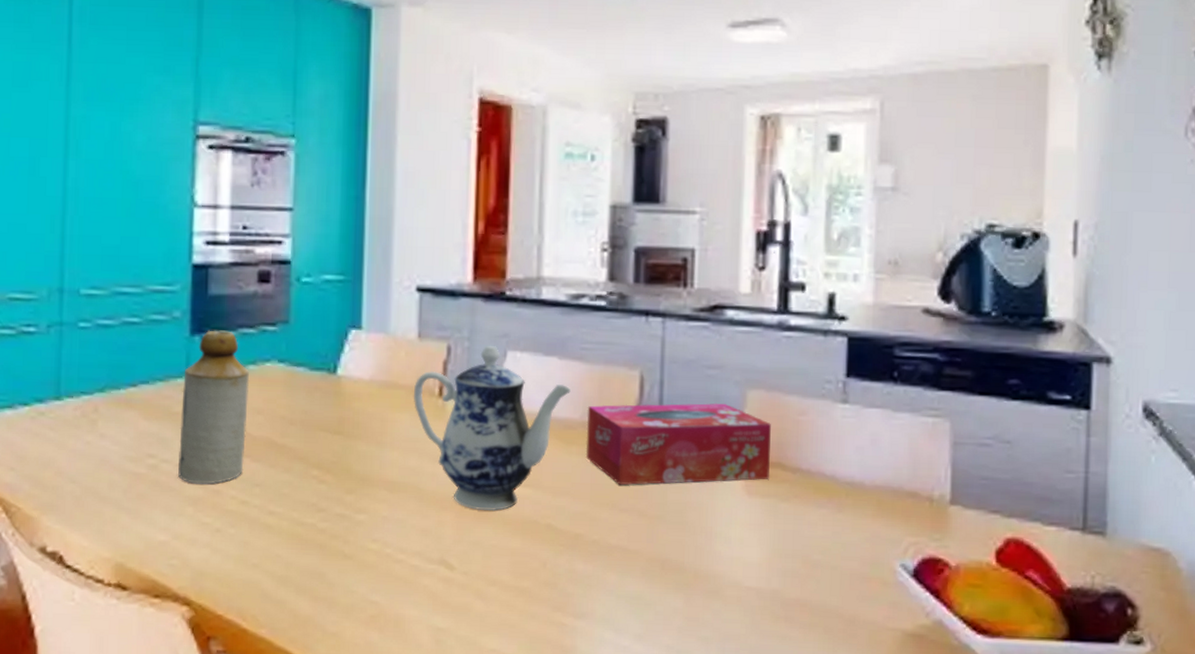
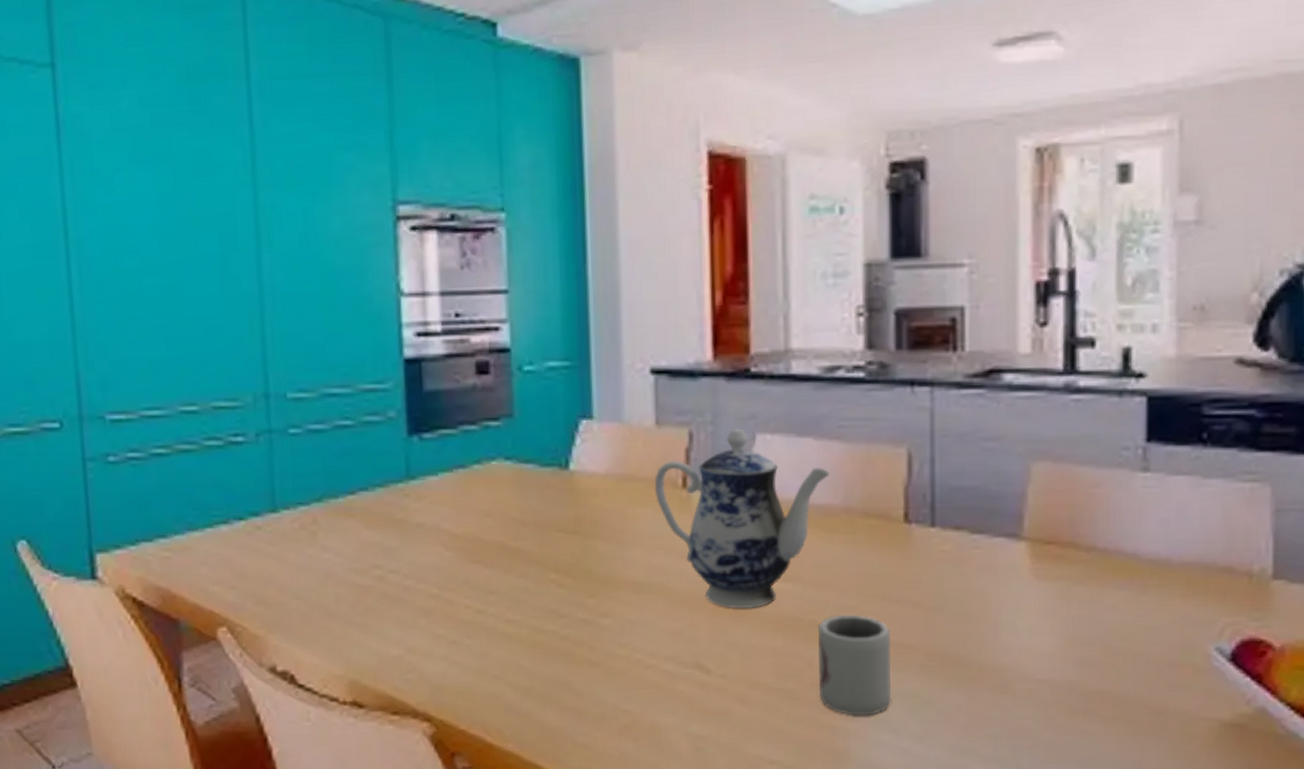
bottle: present [178,330,250,485] -> none [404,428,476,594]
cup: none [551,520,618,615] -> present [818,614,892,716]
tissue box: present [585,402,771,486] -> none [849,478,1060,575]

